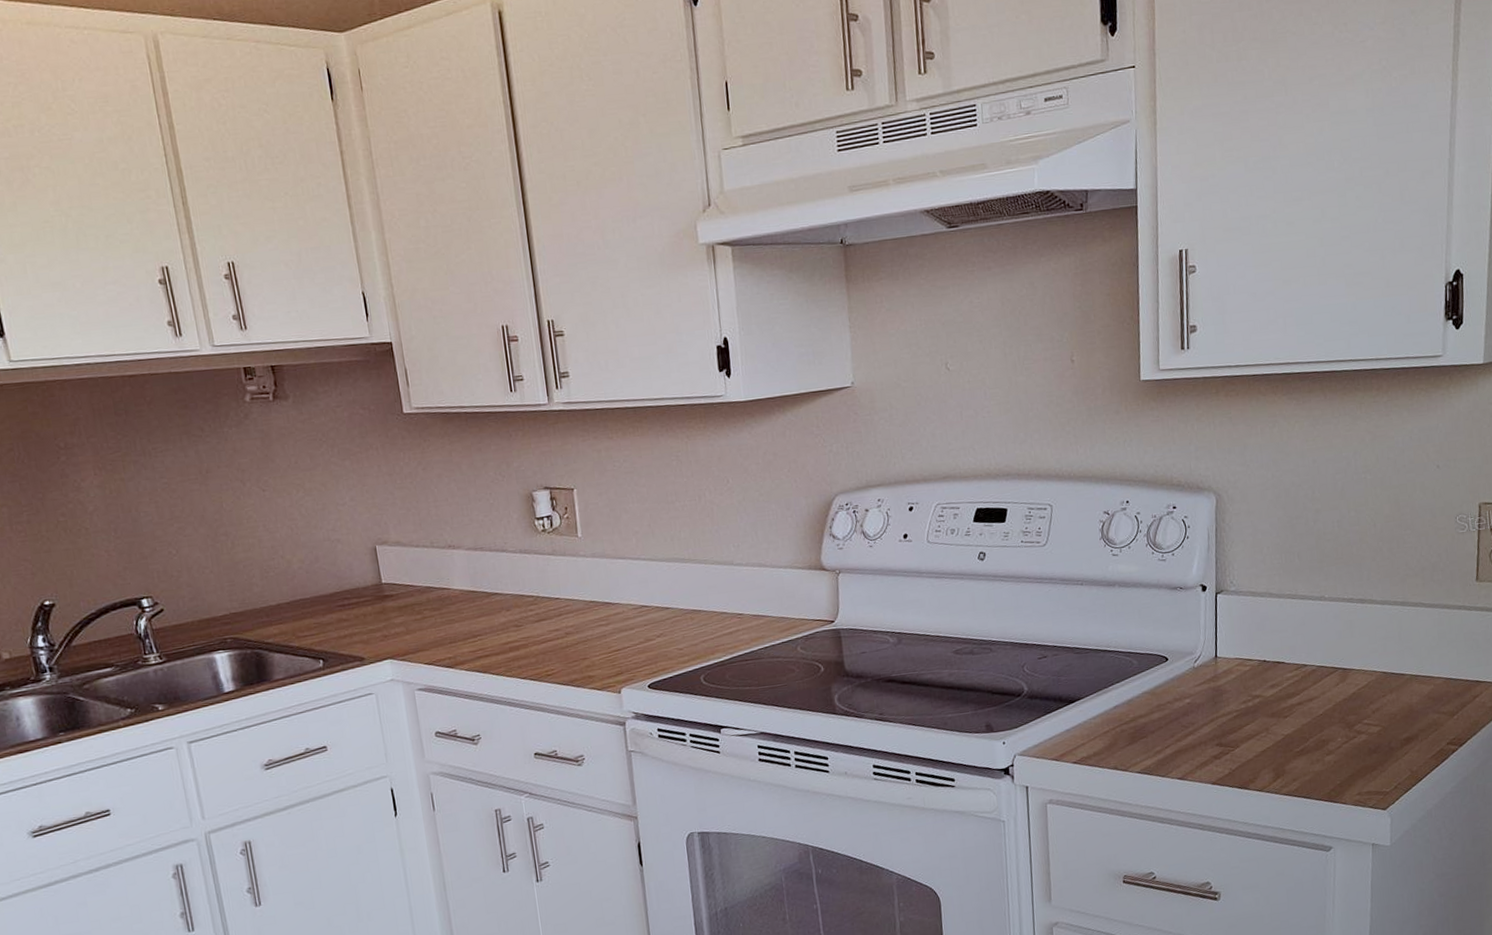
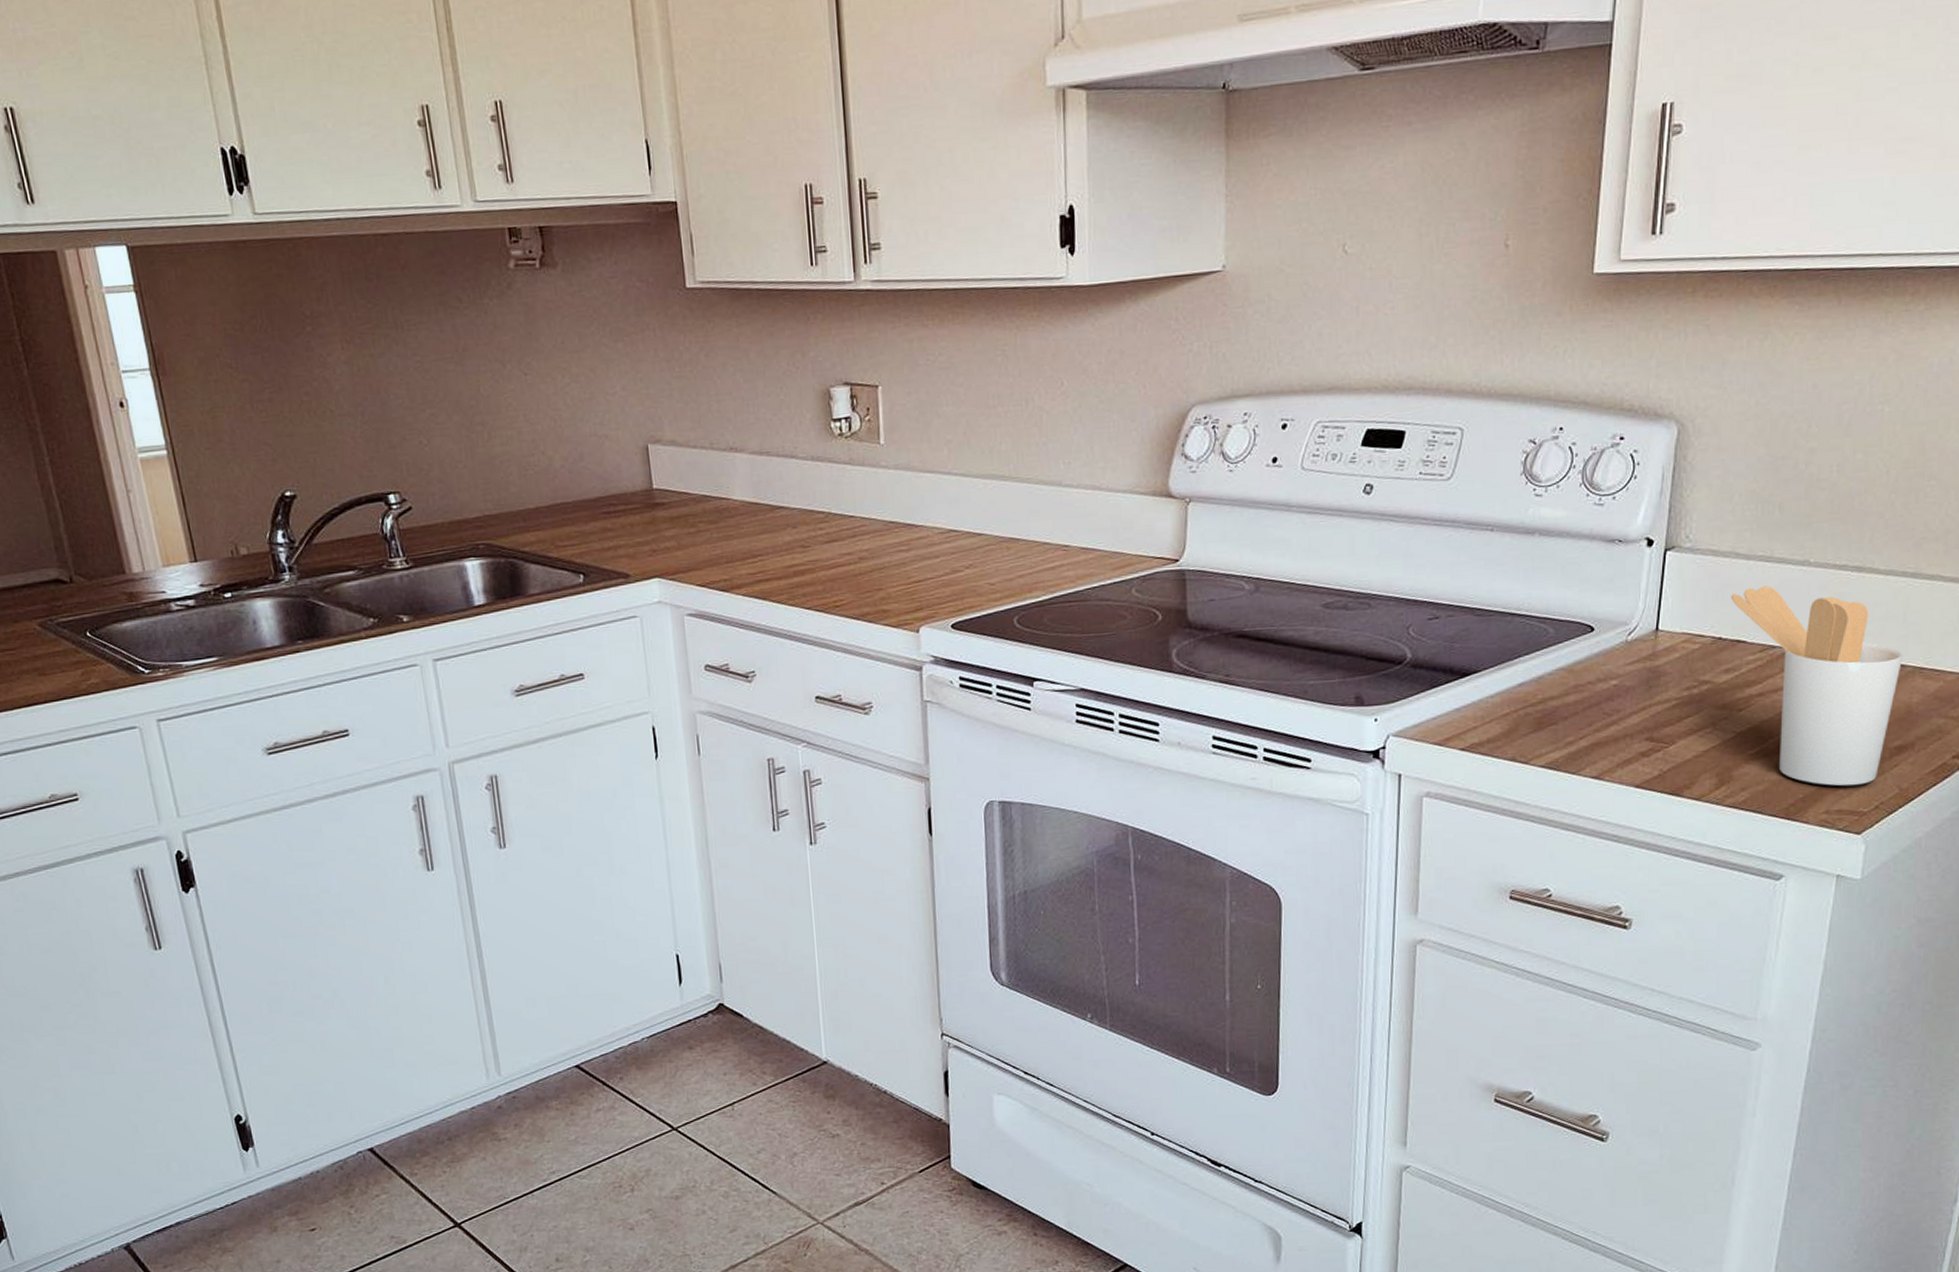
utensil holder: none [1269,617,1402,773] -> present [1730,585,1902,786]

